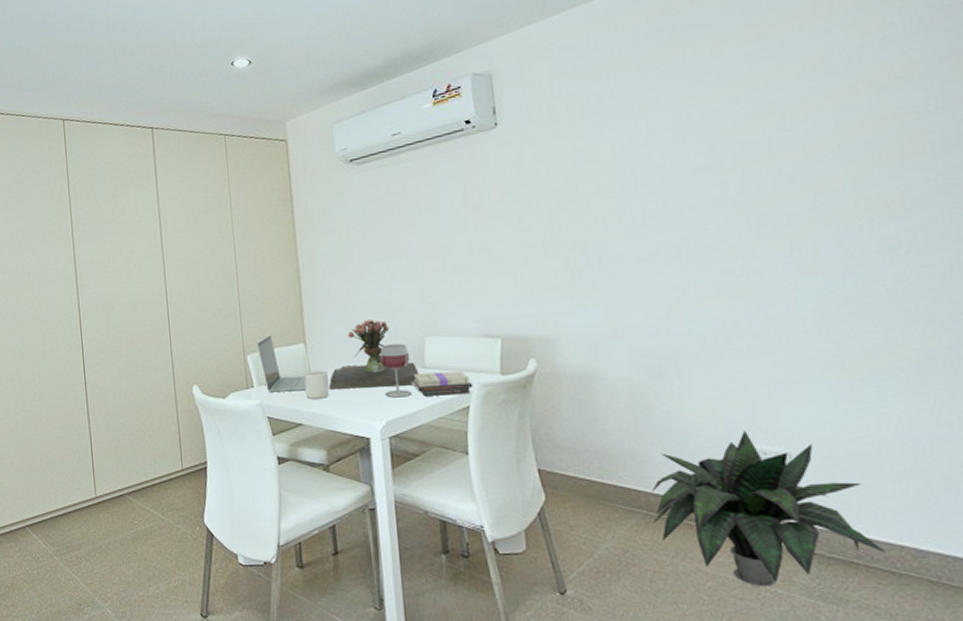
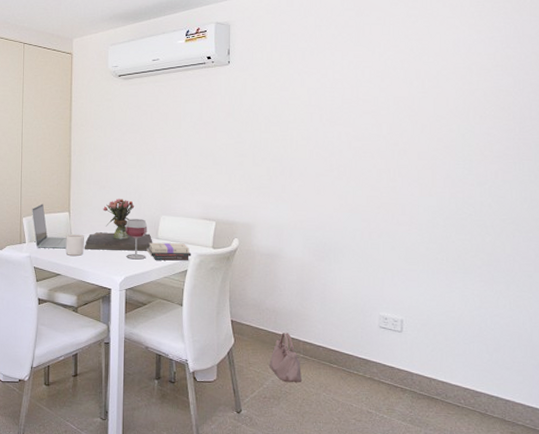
handbag: none [599,482,650,550] -> present [269,333,303,383]
potted plant: present [651,429,886,587] -> none [306,301,455,413]

